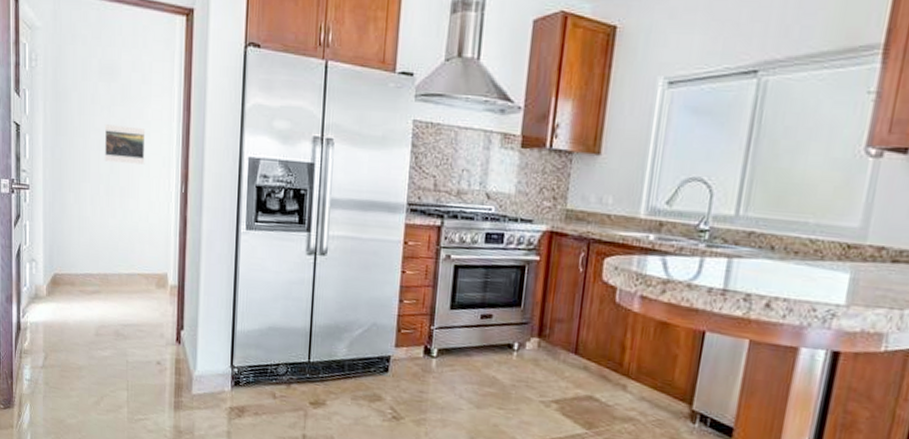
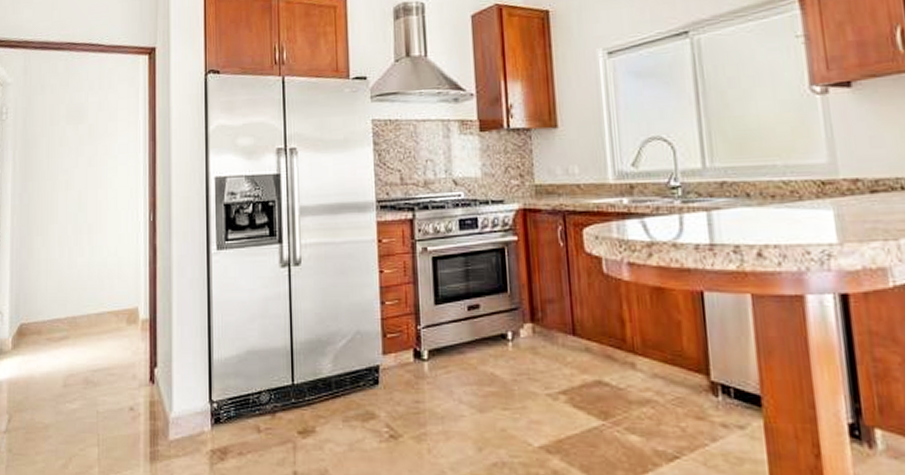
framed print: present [104,124,146,165] -> none [72,163,113,200]

